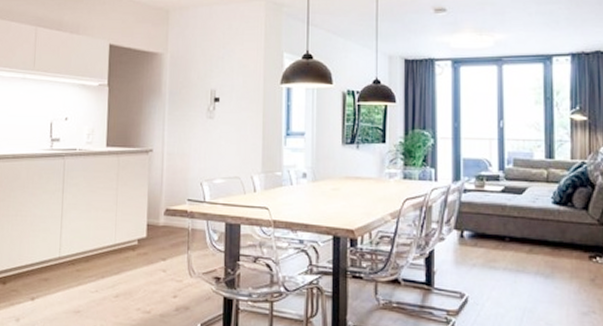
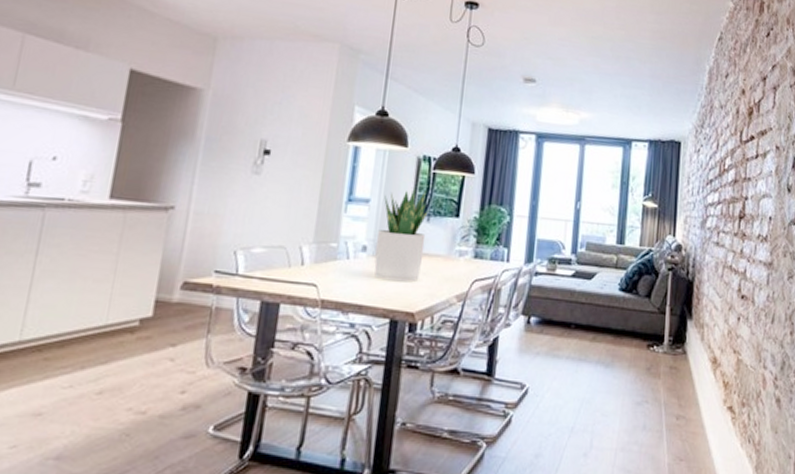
planter: none [314,119,359,203] -> present [374,187,430,283]

